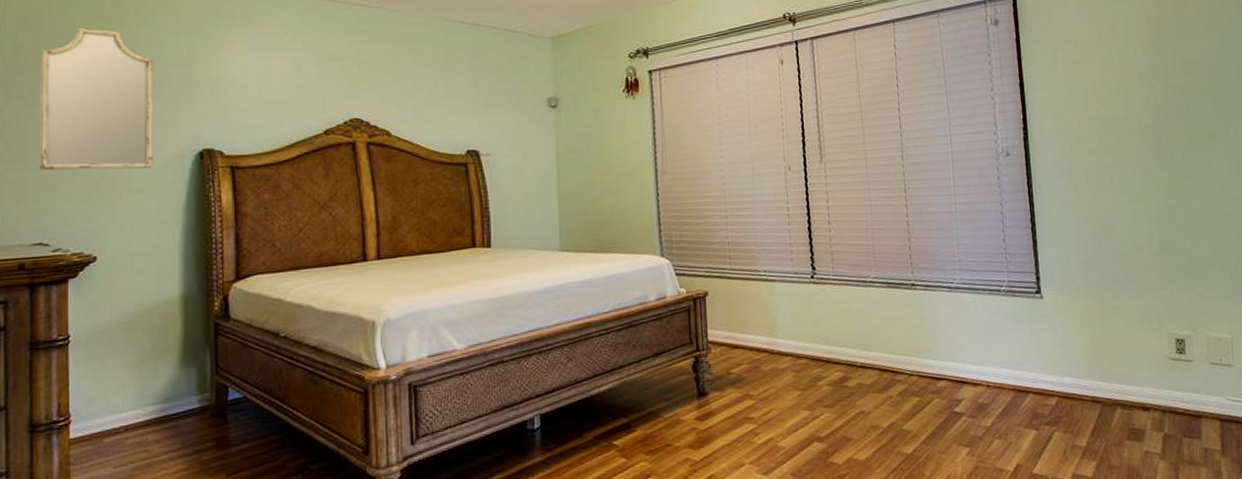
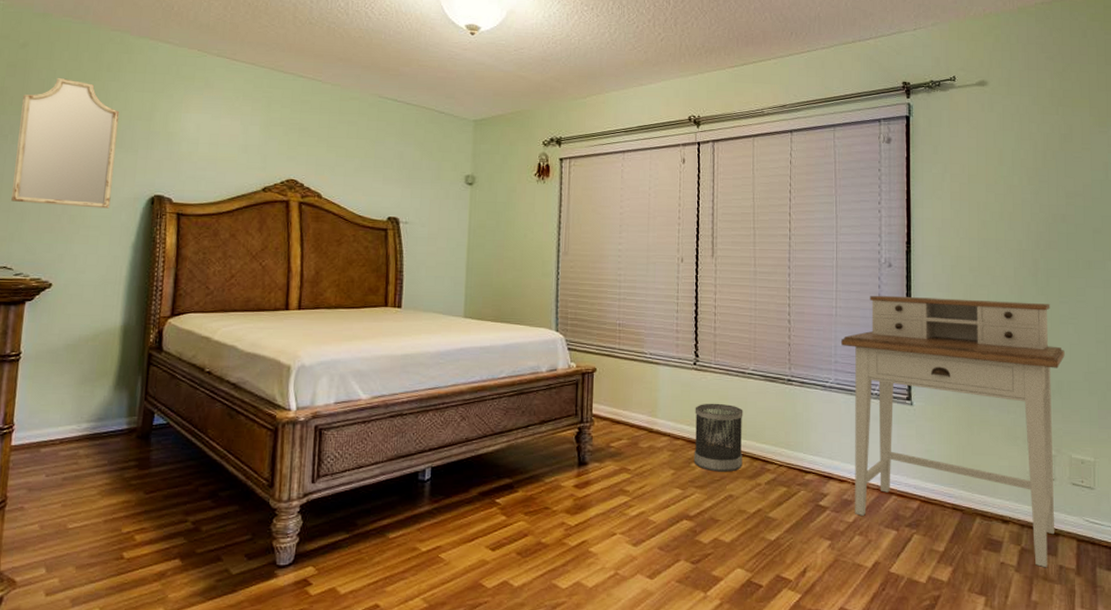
wastebasket: none [816,316,871,389] -> present [693,403,743,472]
desk: none [963,180,1197,452] -> present [840,295,1065,568]

